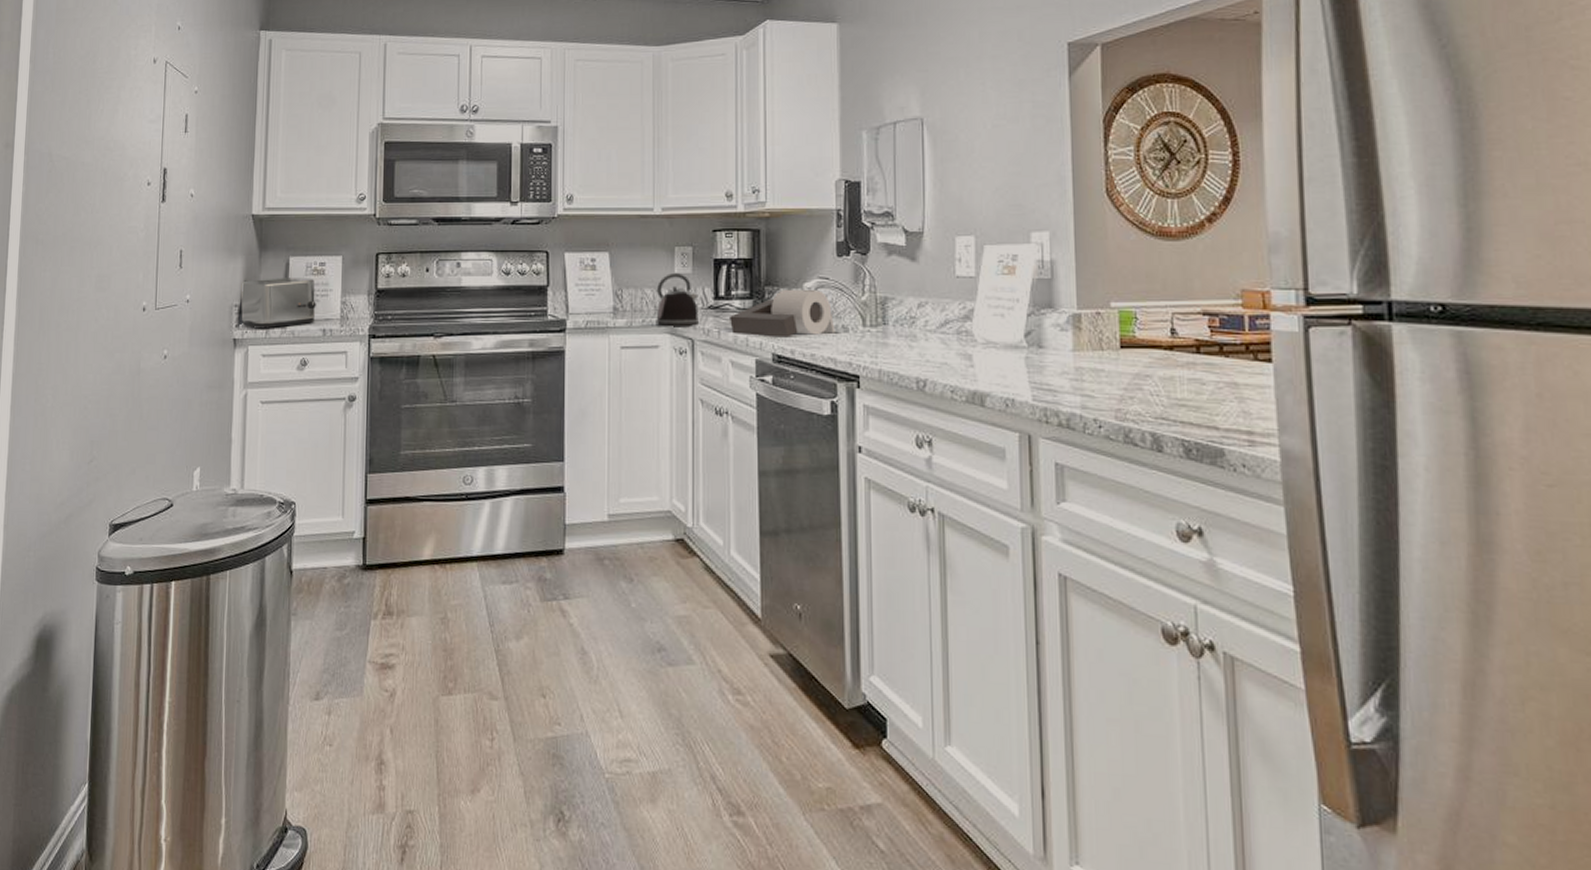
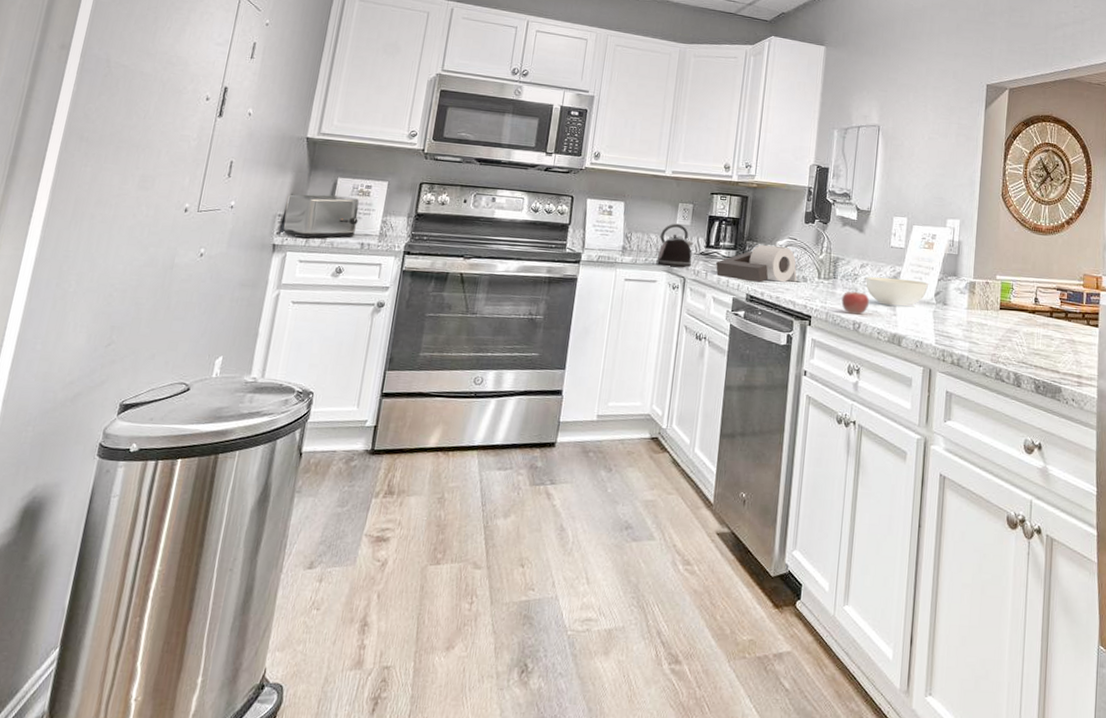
fruit: none [897,334,936,371] -> present [841,288,870,316]
bowl: none [927,317,1015,354] -> present [866,276,929,307]

